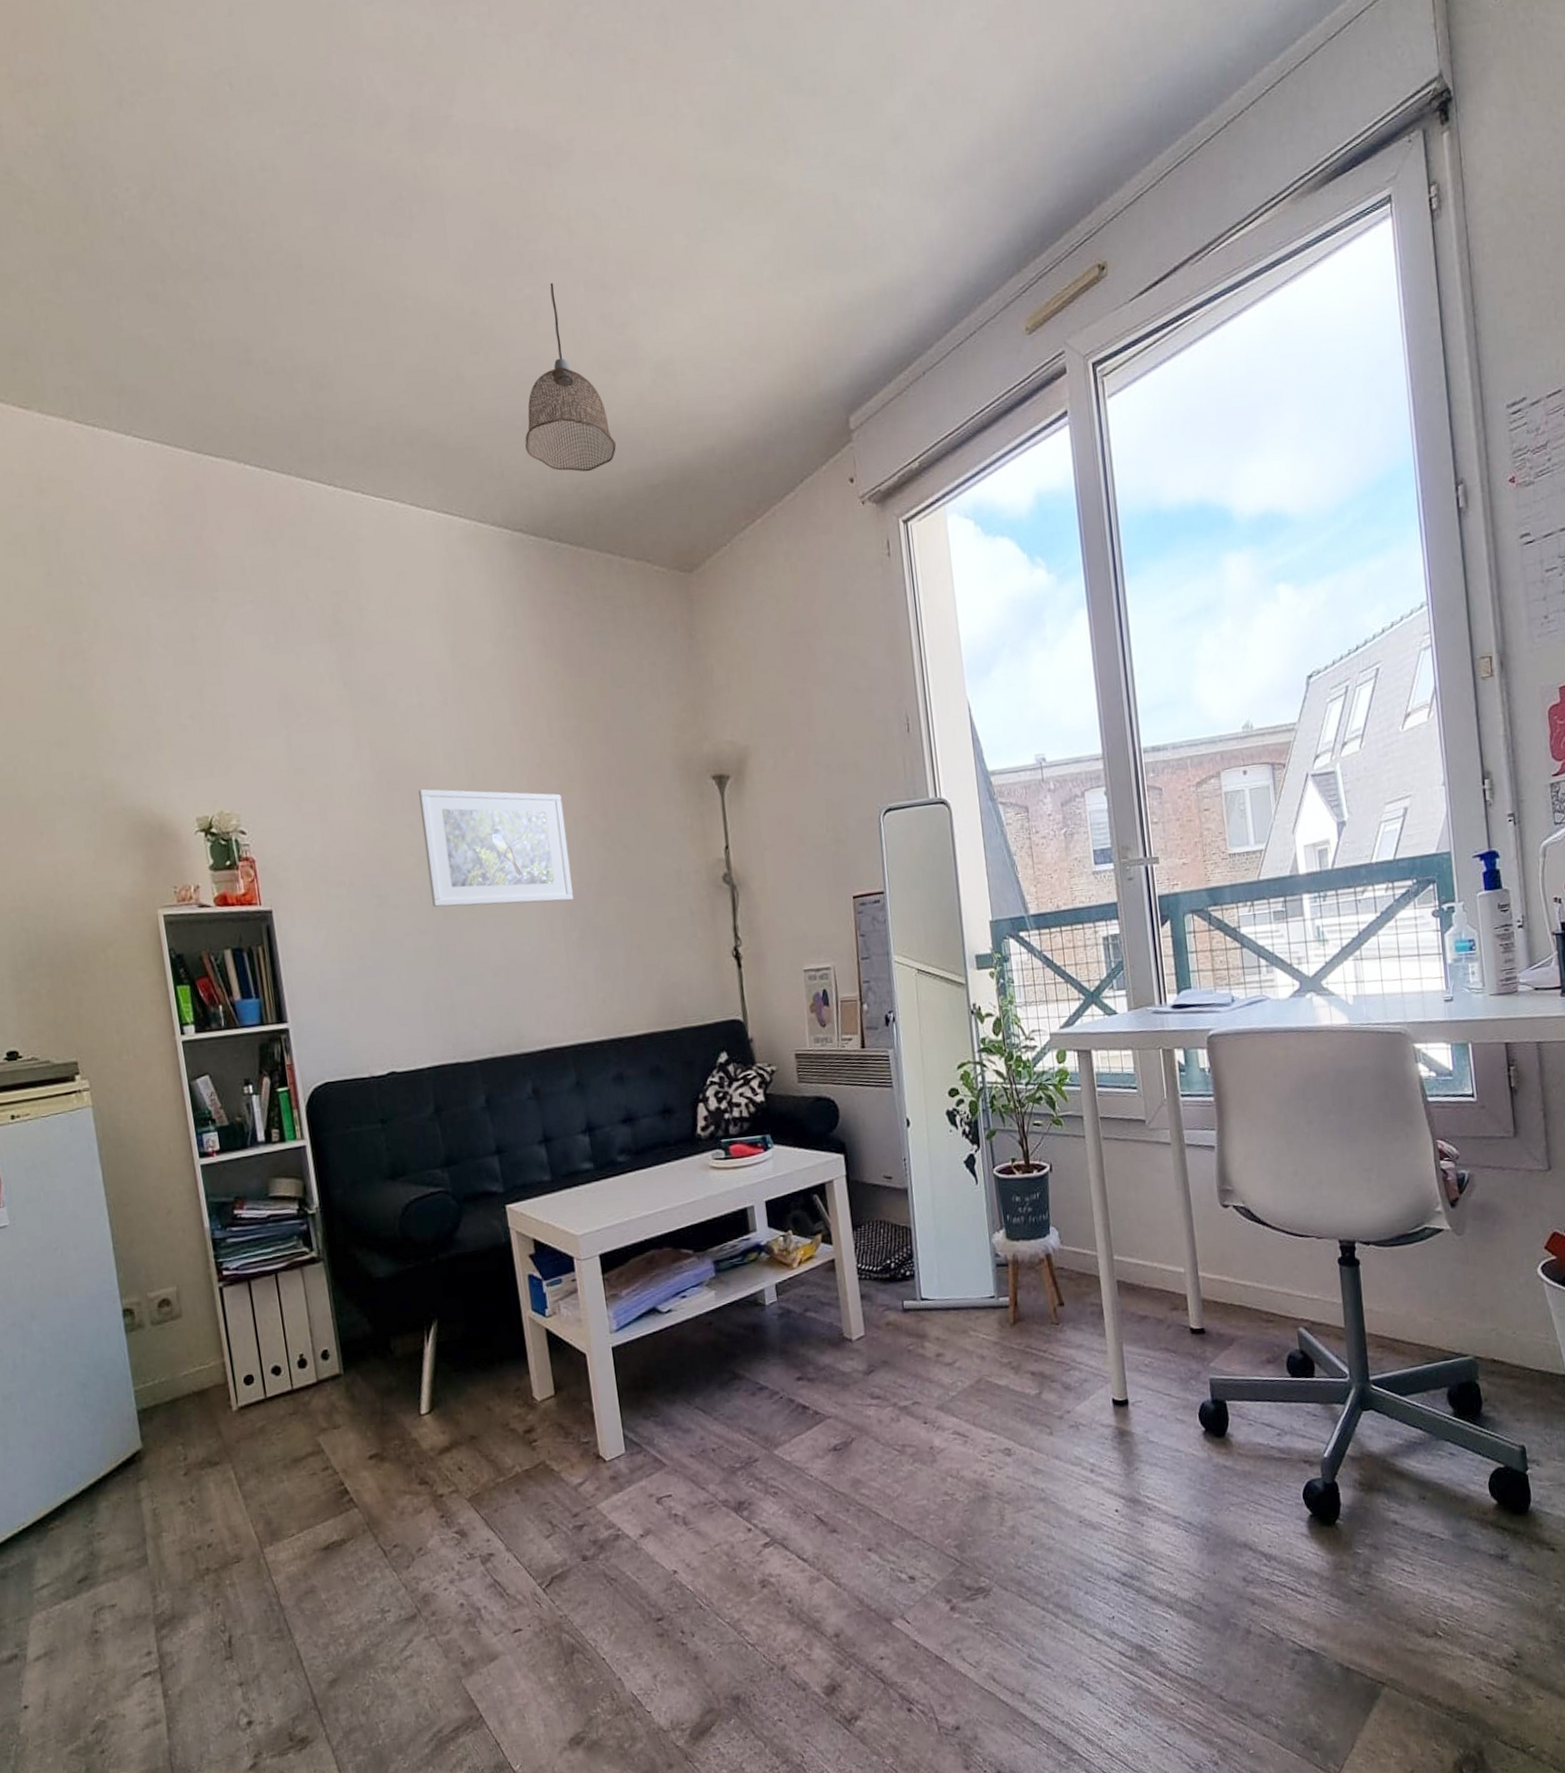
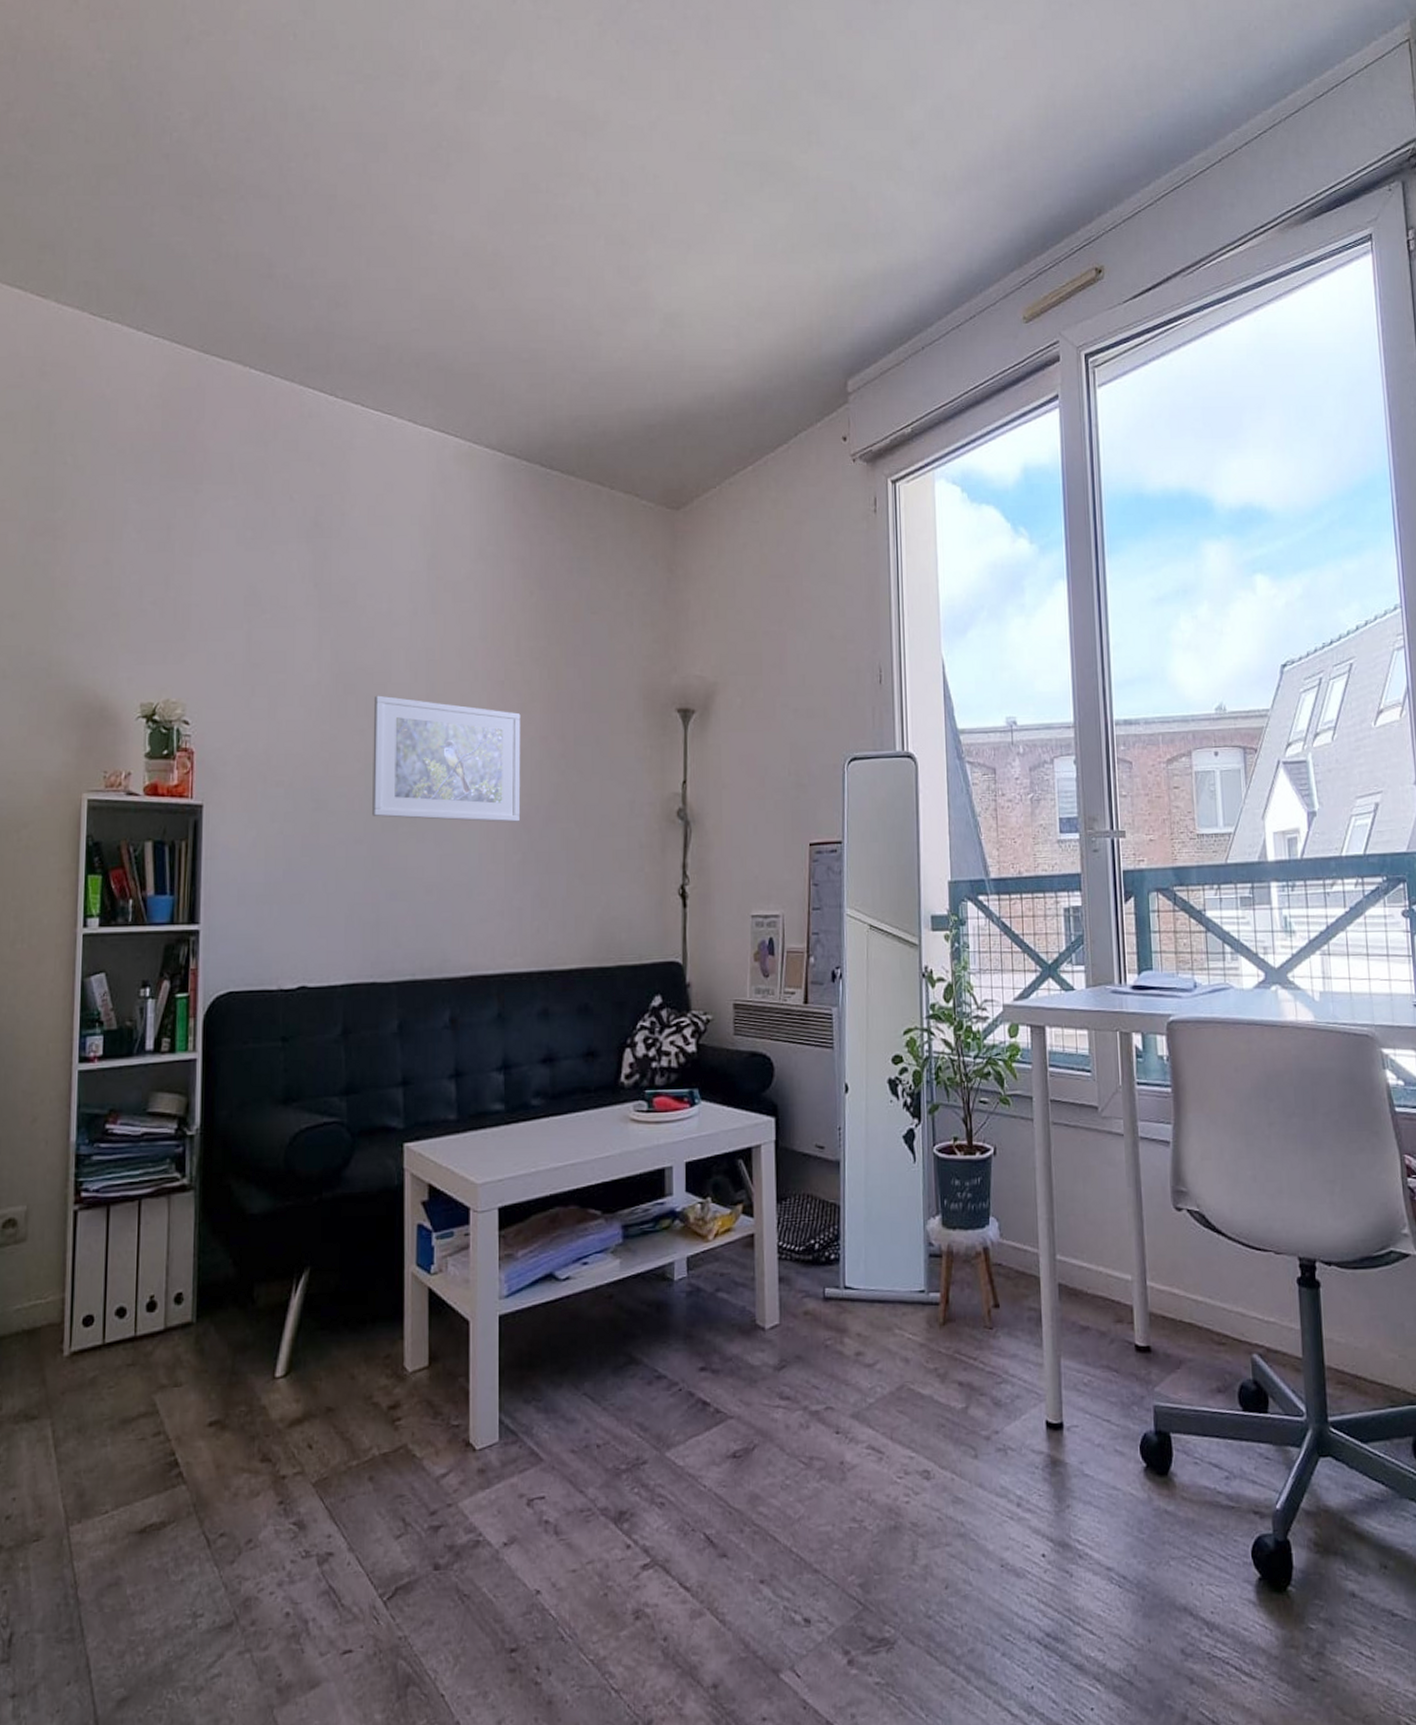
pendant lamp: present [525,282,616,472] -> none [529,233,618,407]

